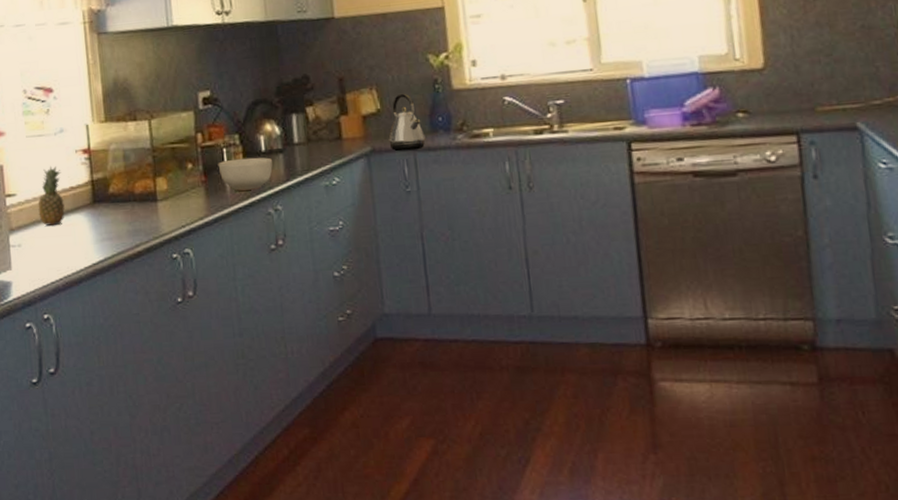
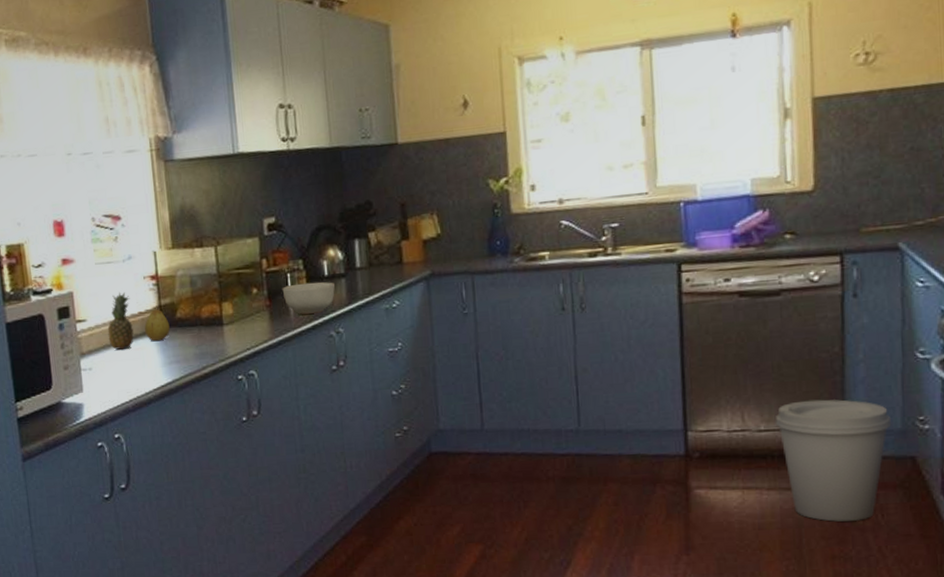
fruit: none [76,178,102,217] -> present [144,304,170,341]
kettle: present [388,93,426,152] -> none [447,217,484,275]
coffee cup: none [740,286,865,419] -> present [775,399,892,522]

